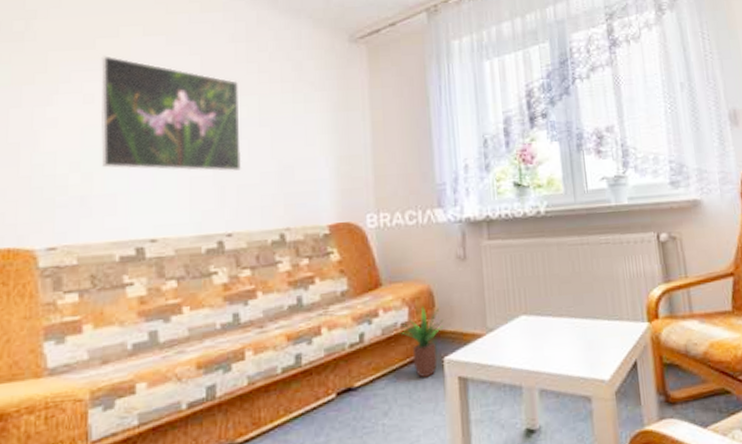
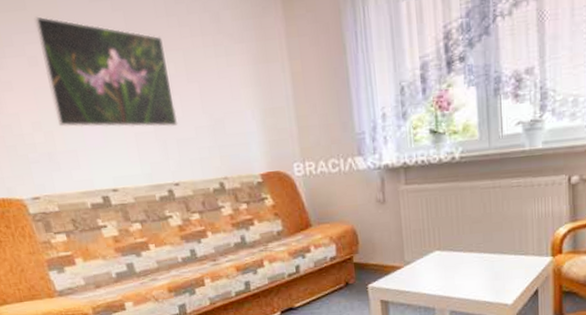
potted plant: present [397,305,444,378] -> none [327,242,367,301]

